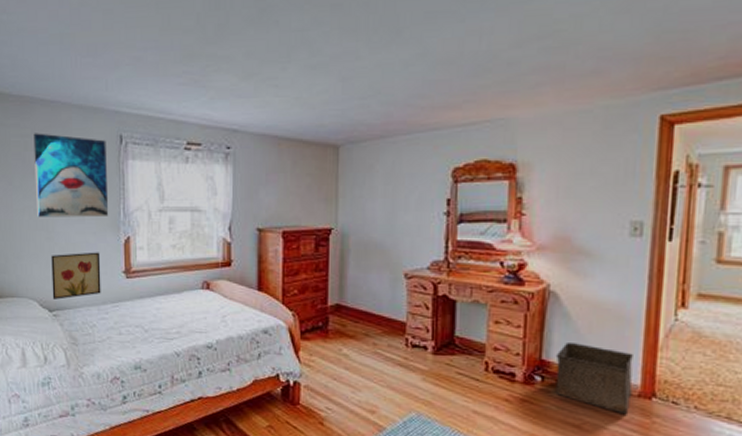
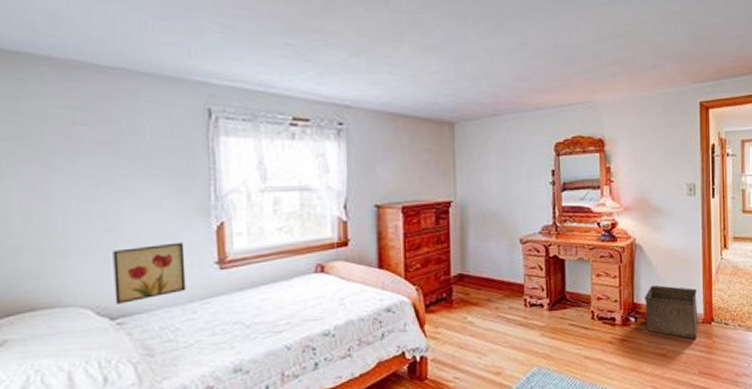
wall art: present [33,133,109,218] -> none [84,104,195,205]

